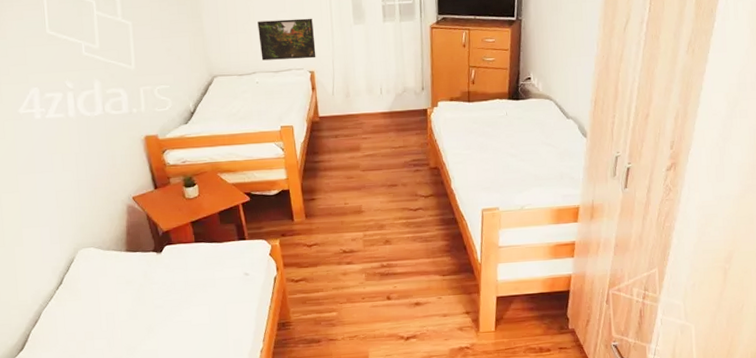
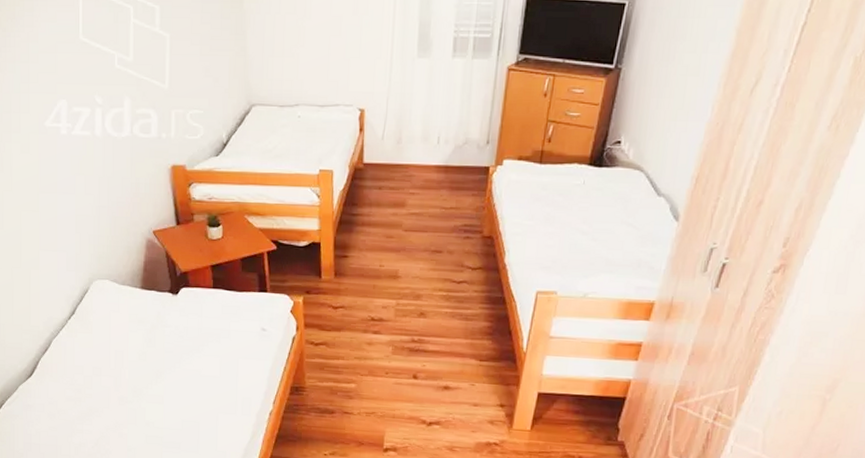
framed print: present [257,18,316,61] -> none [306,45,370,94]

